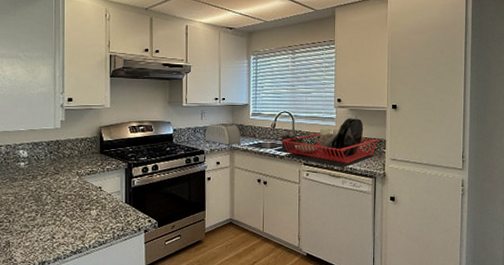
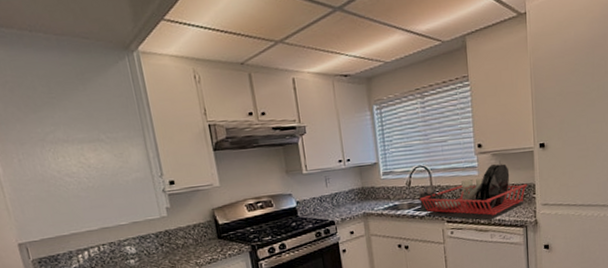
toaster: present [204,122,241,147] -> none [332,187,374,213]

